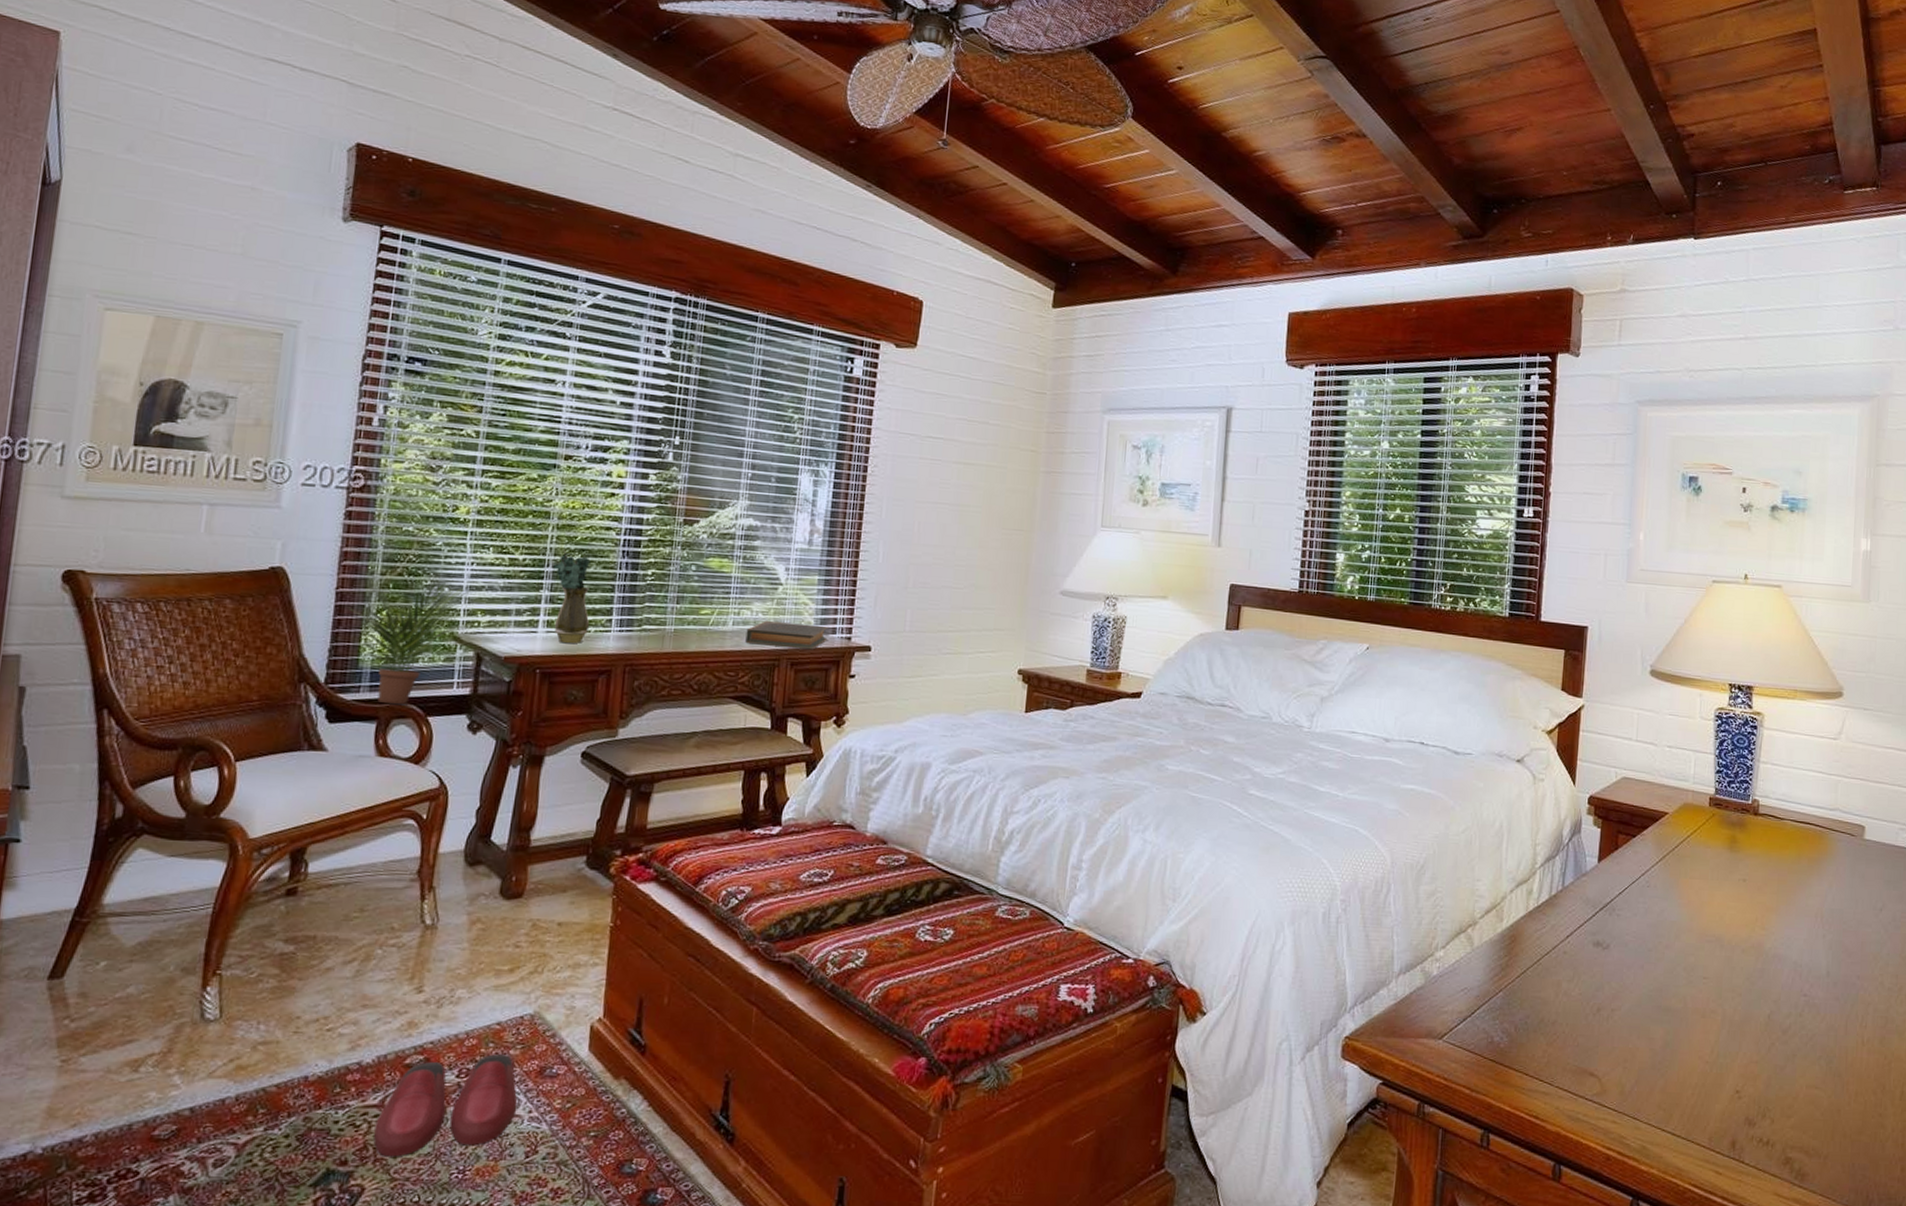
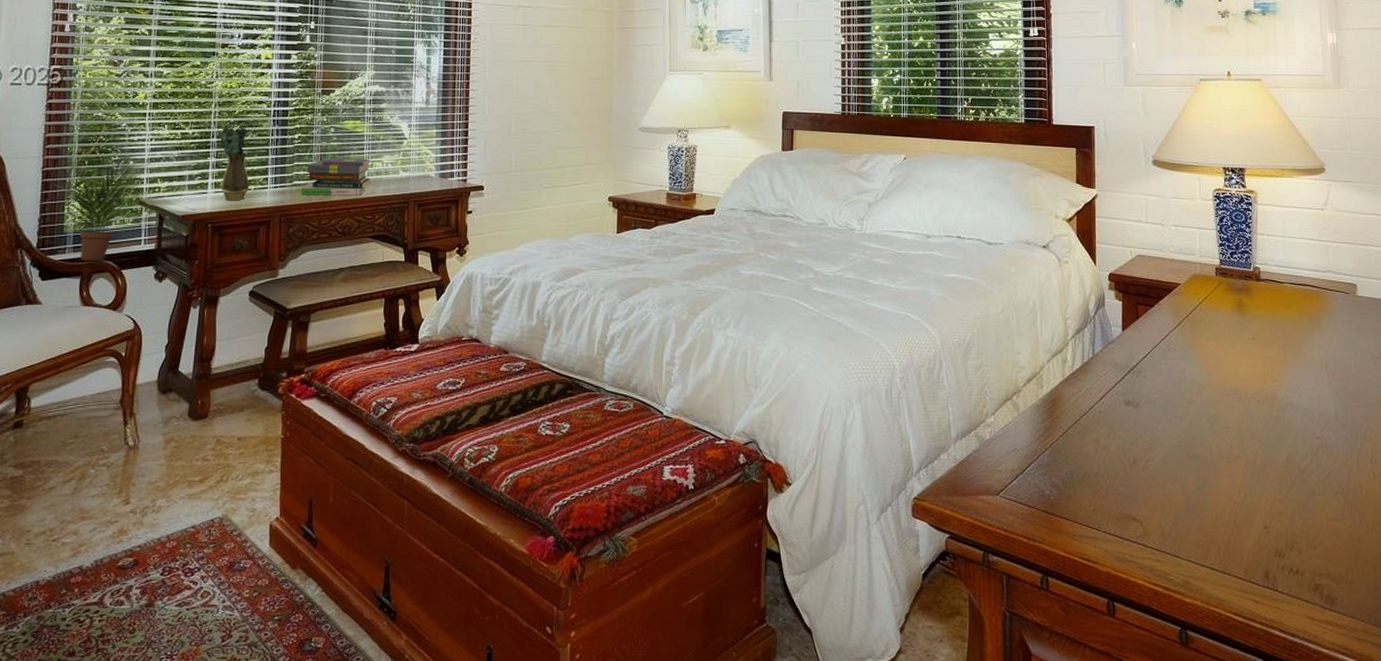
slippers: present [373,1053,517,1157] -> none [95,552,212,647]
books: none [652,601,737,648] -> present [302,158,371,196]
hardback book: present [745,621,829,650] -> none [379,171,447,192]

